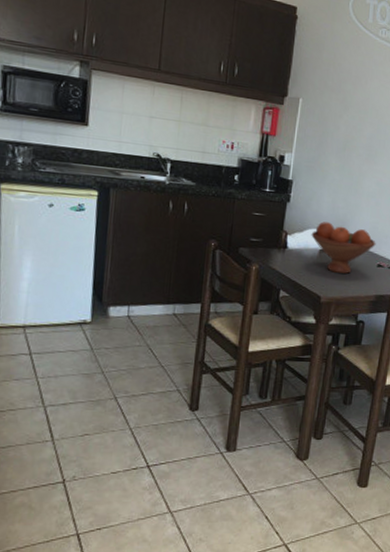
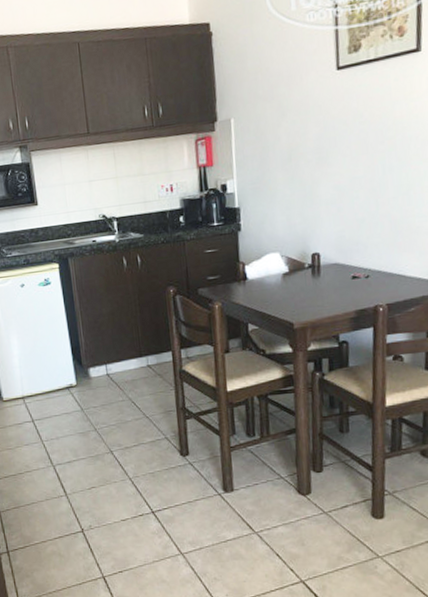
fruit bowl: present [311,222,376,274] -> none [270,241,346,295]

